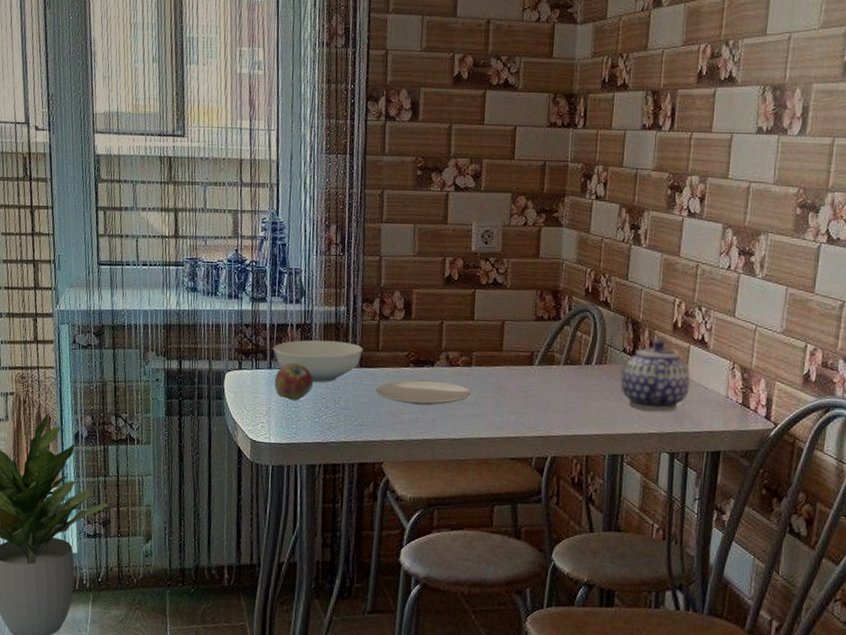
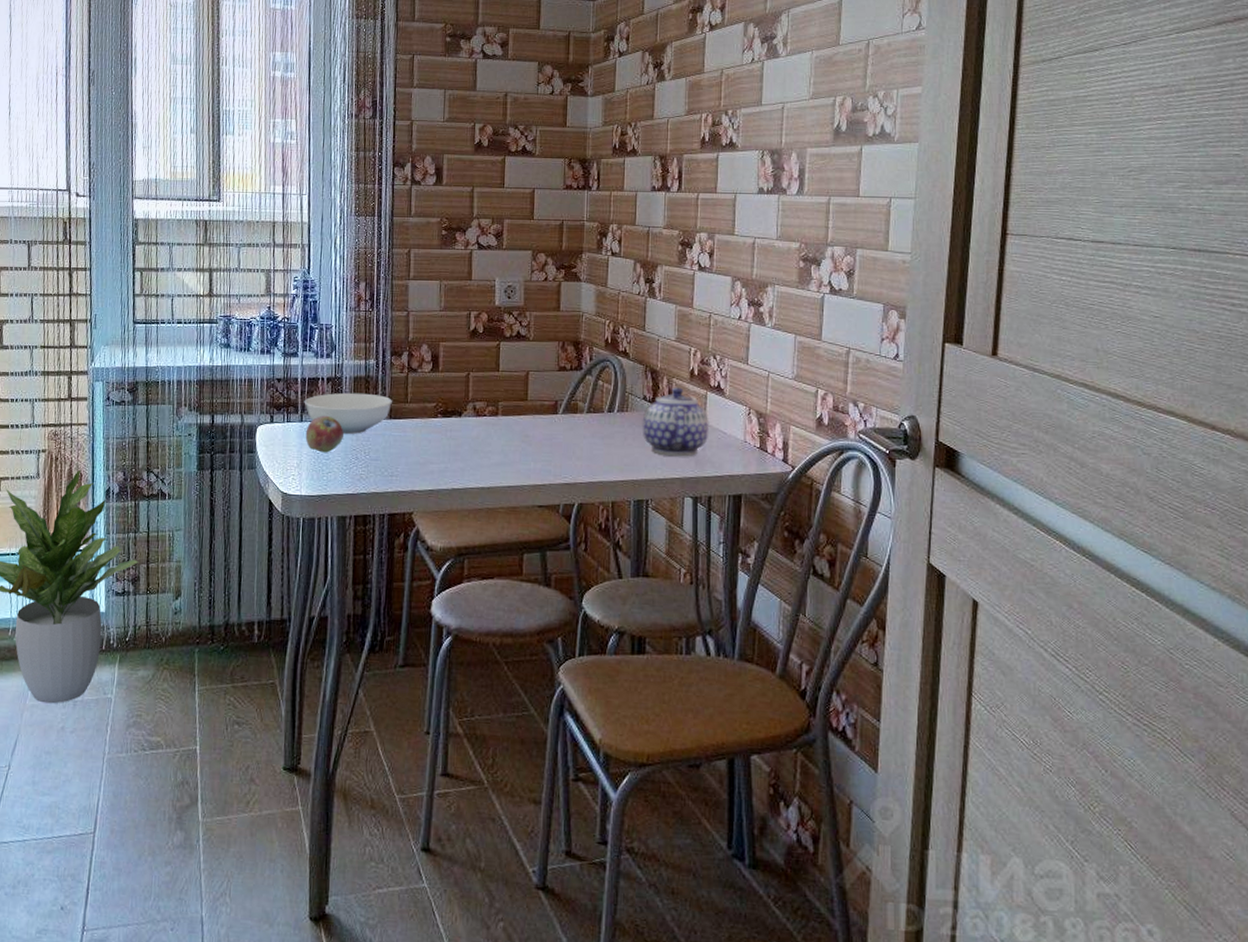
plate: present [375,380,472,406] -> none [405,430,499,455]

